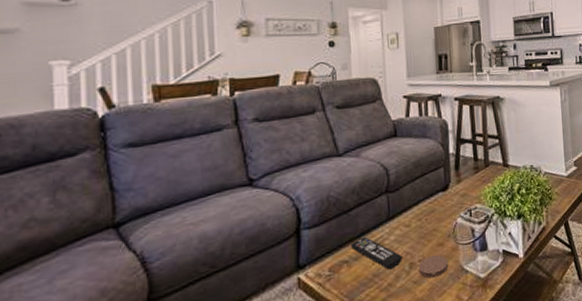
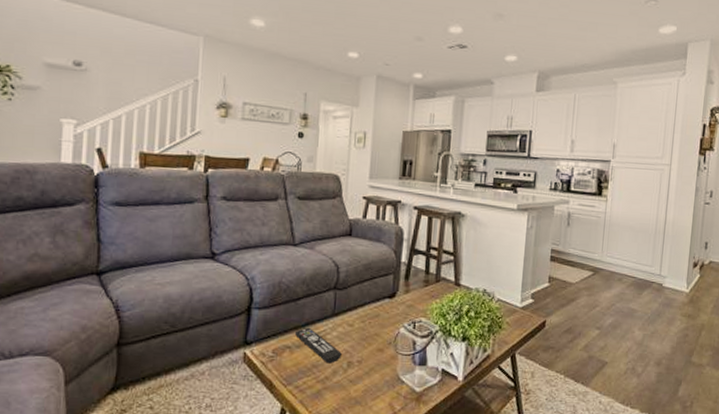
coaster: present [418,255,449,279] -> none [355,358,386,381]

